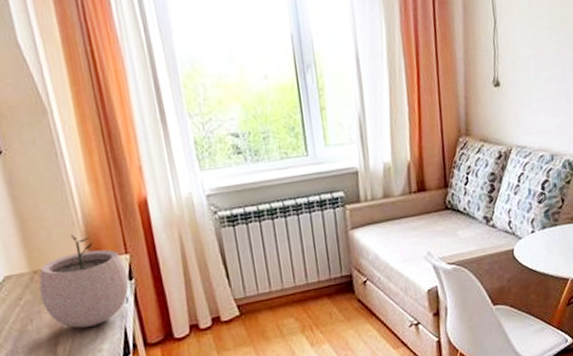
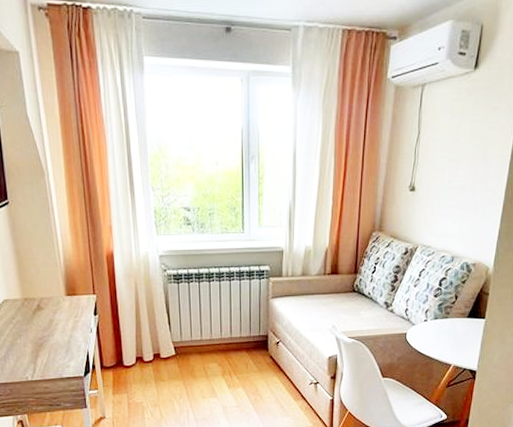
plant pot: present [38,234,129,328] -> none [28,273,94,347]

